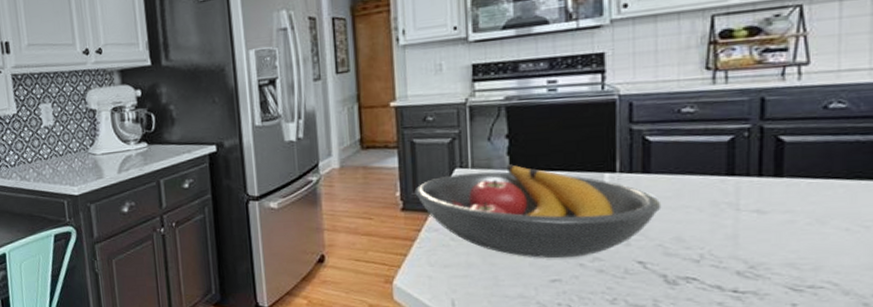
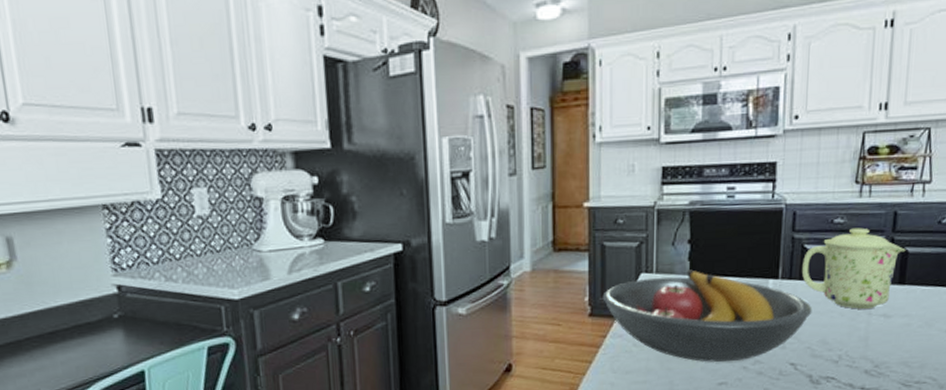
mug: none [644,116,781,204] -> present [801,227,906,309]

